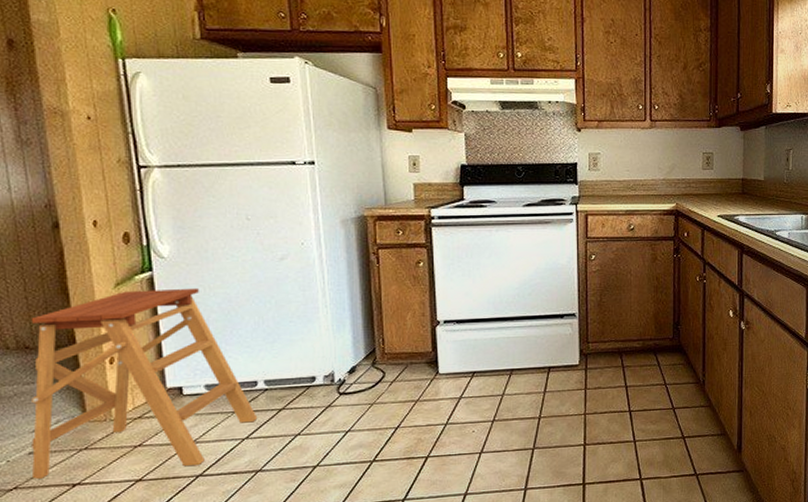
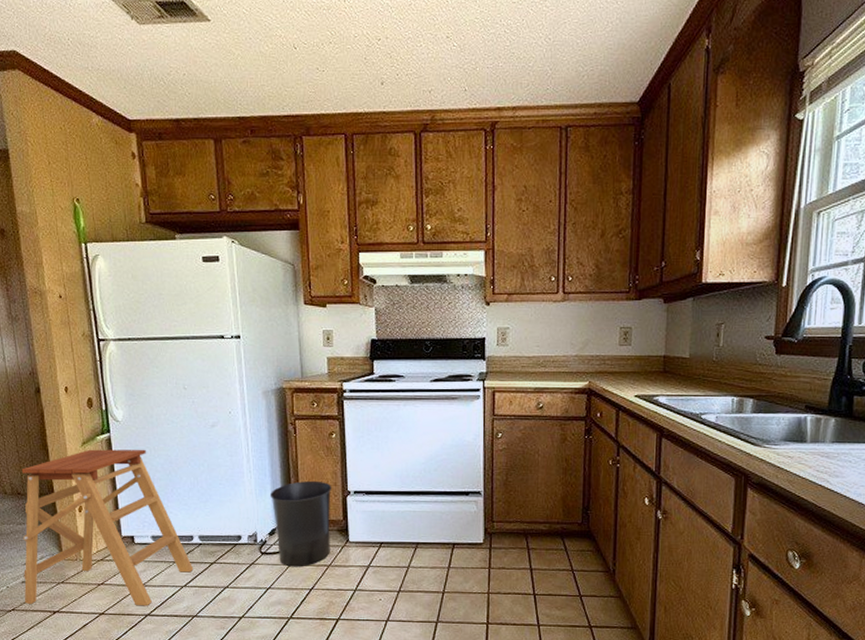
waste bin: none [350,312,420,405] -> present [271,480,332,566]

